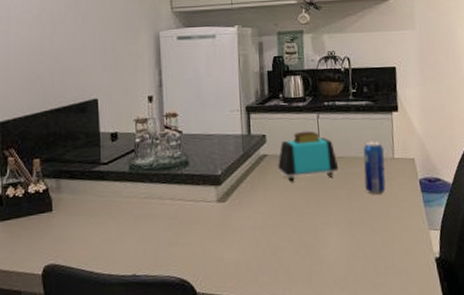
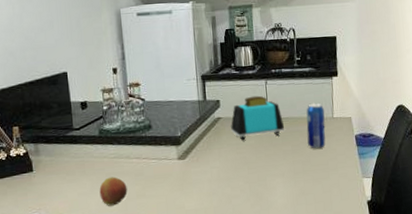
apple: none [126,220,158,255] -> present [99,177,128,206]

